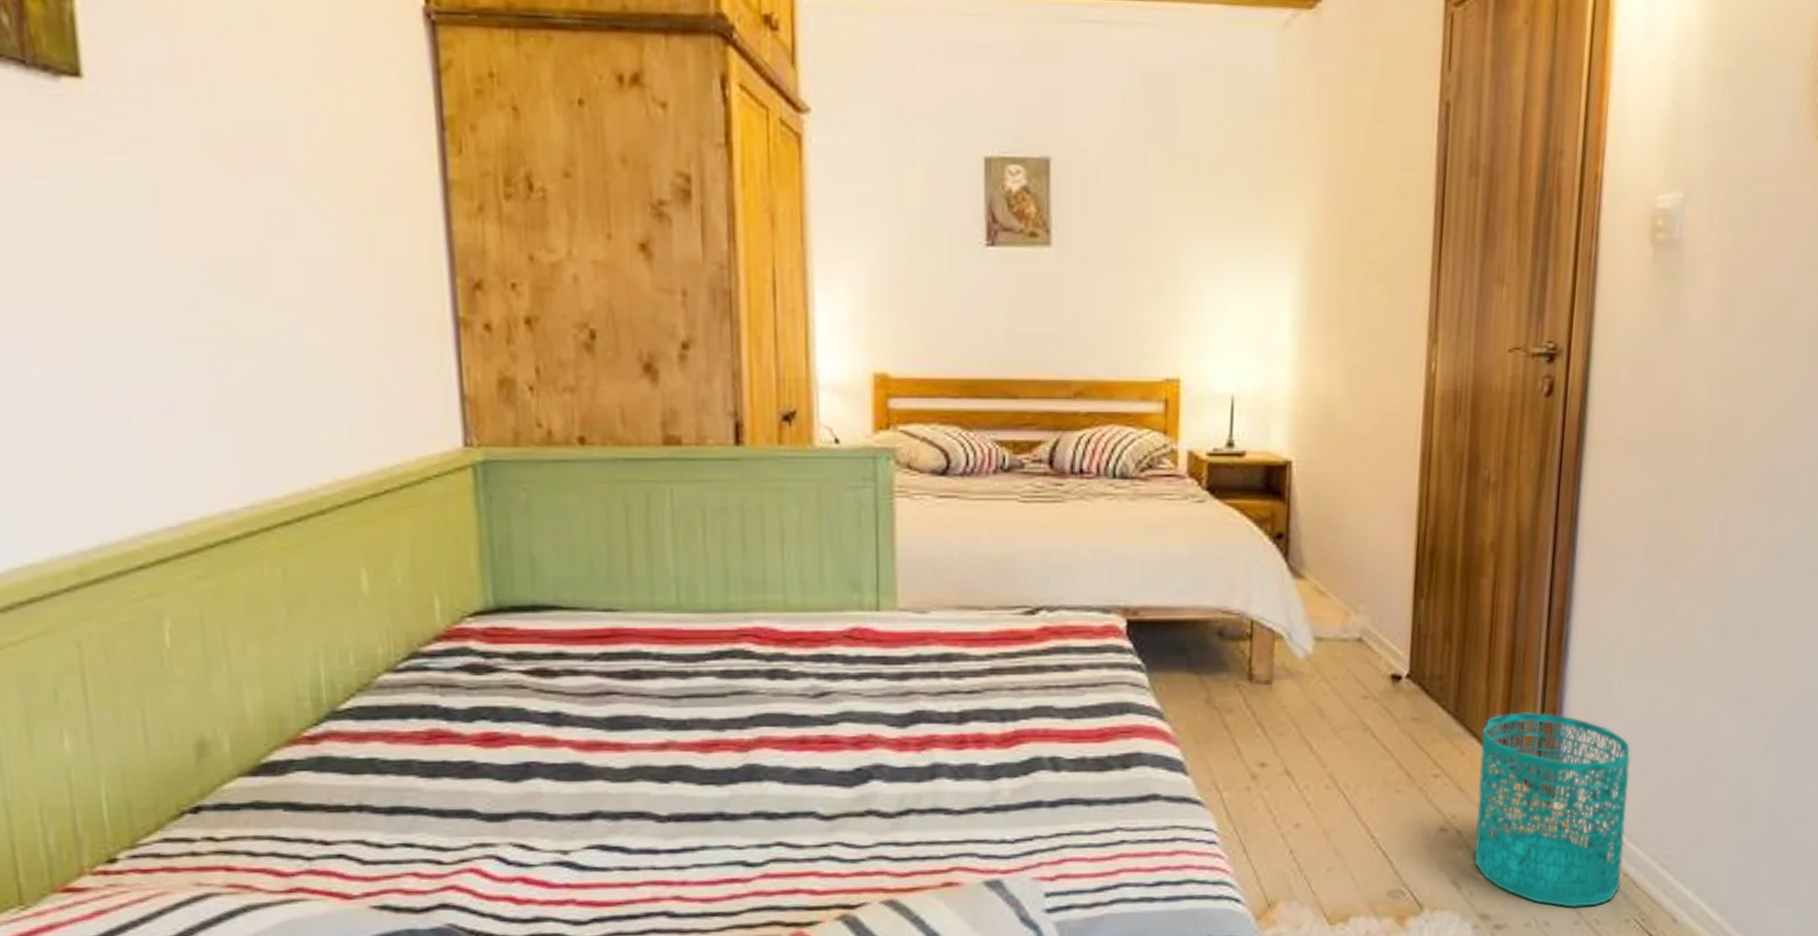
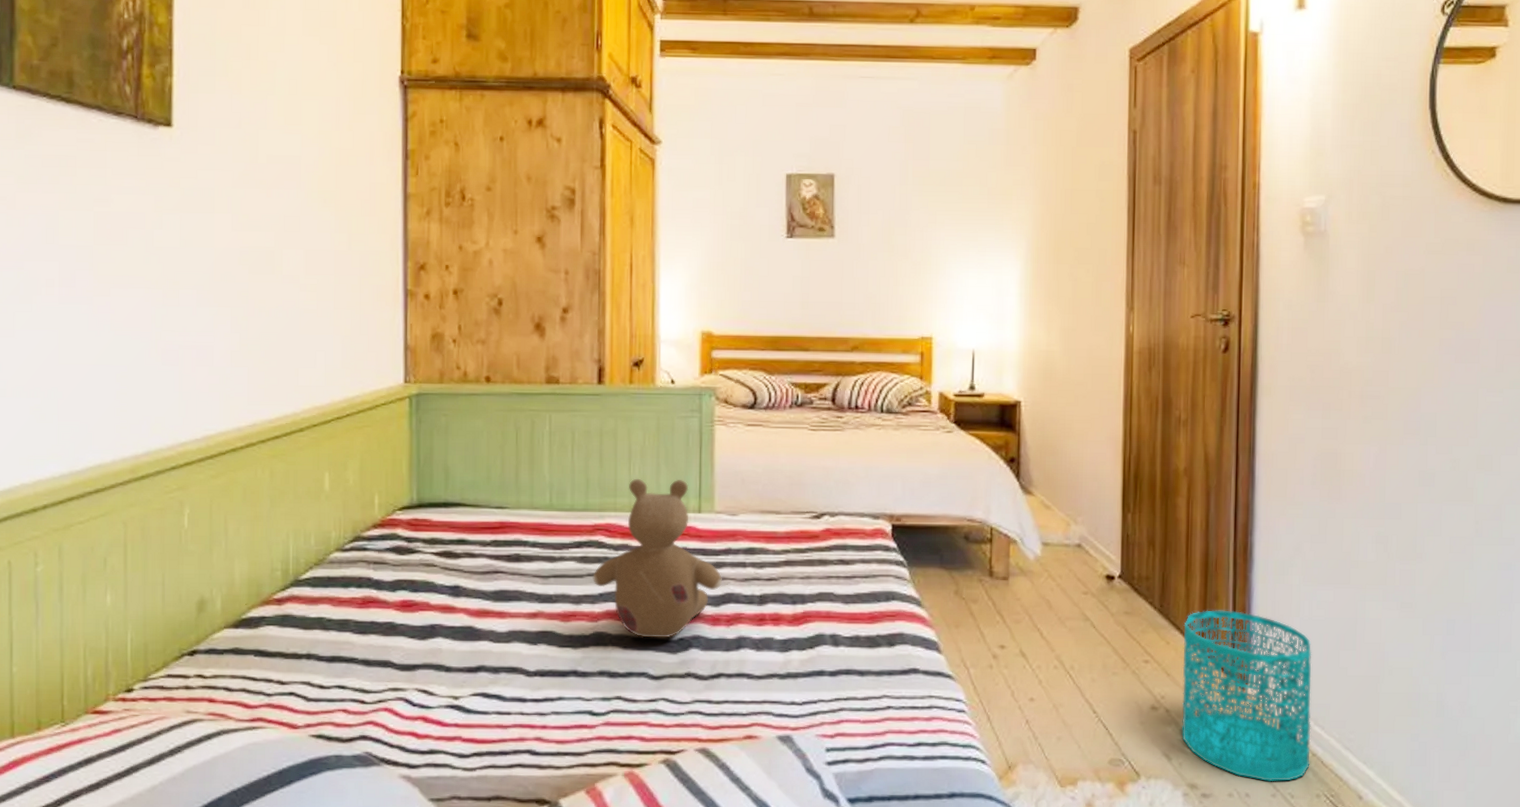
stuffed bear: none [739,568,909,770] -> present [593,478,722,638]

